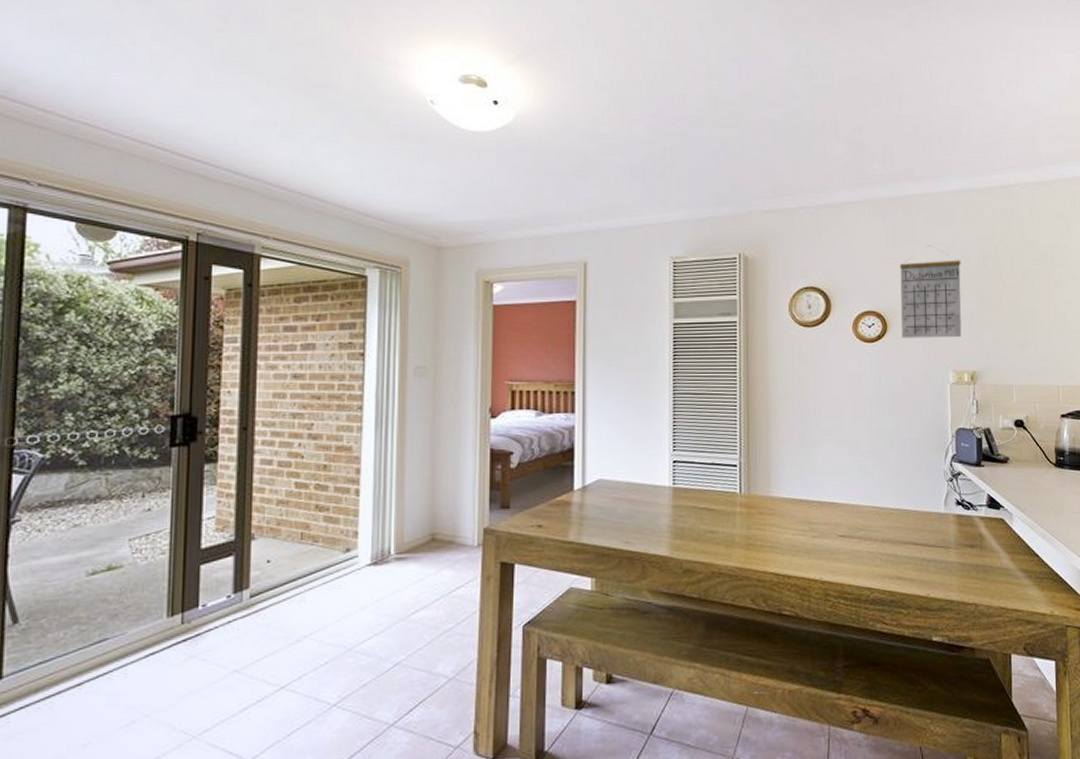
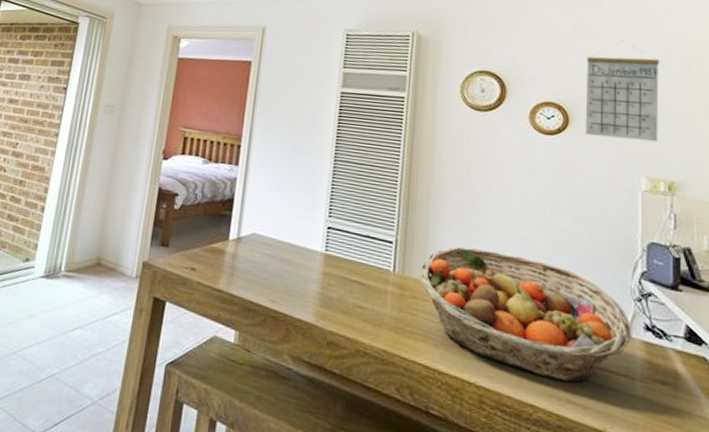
fruit basket: none [764,458,947,562] -> present [419,247,632,383]

